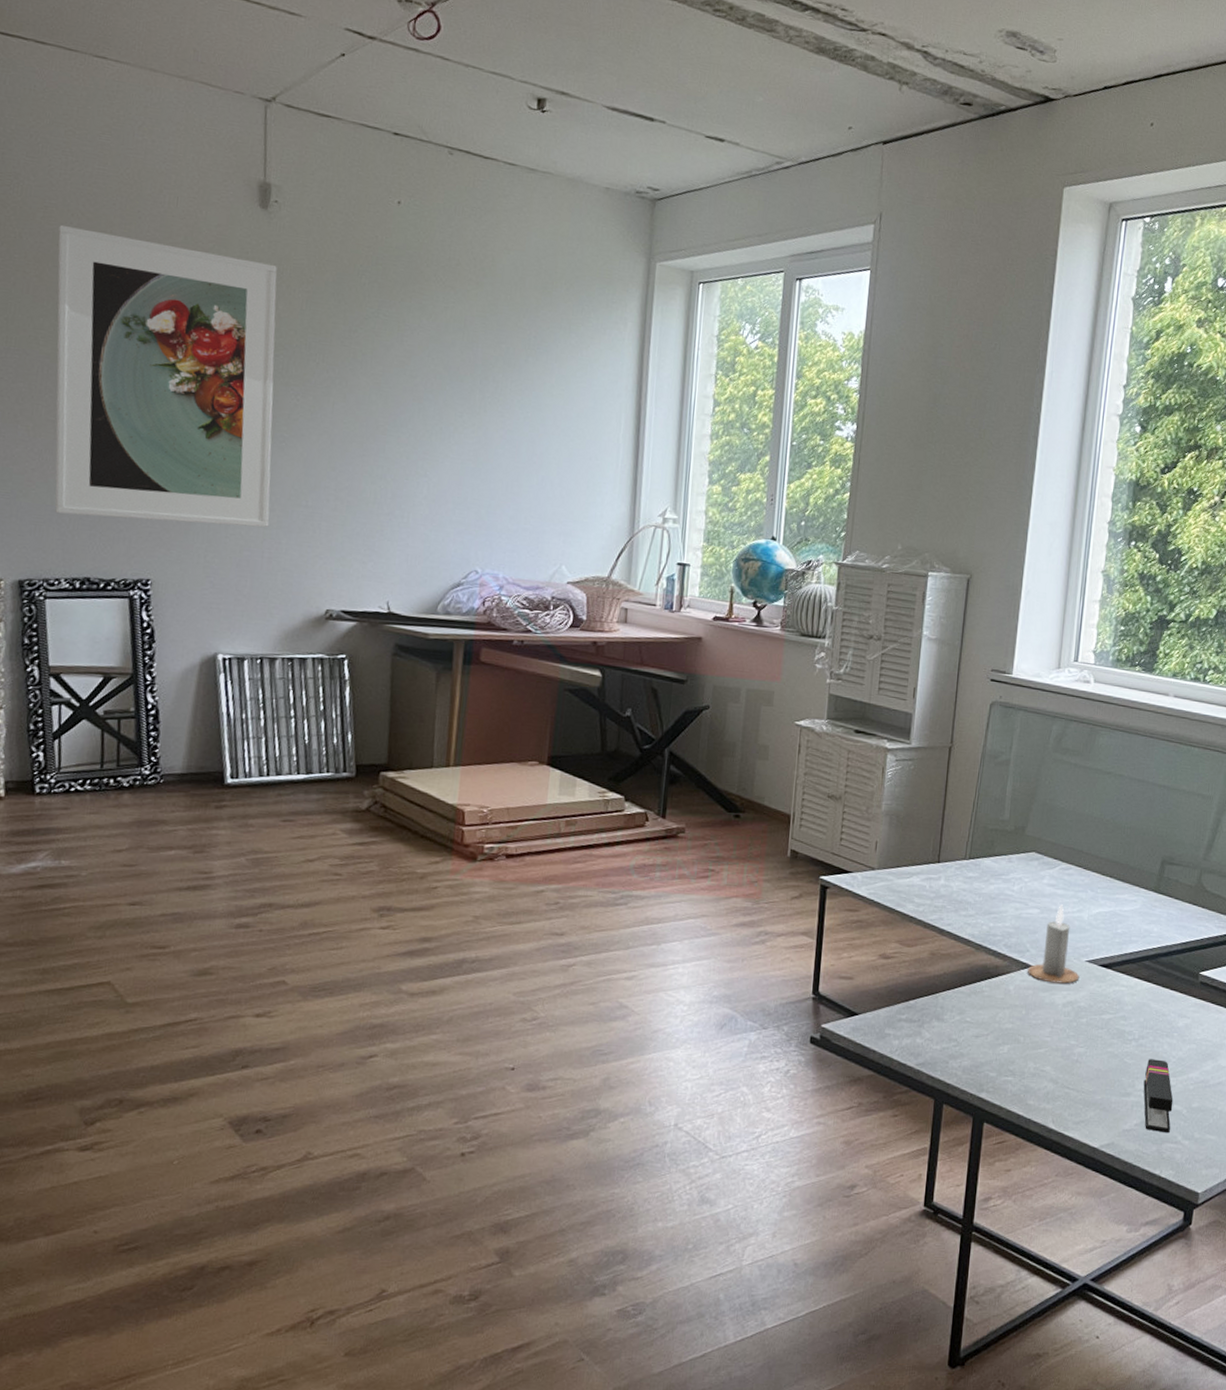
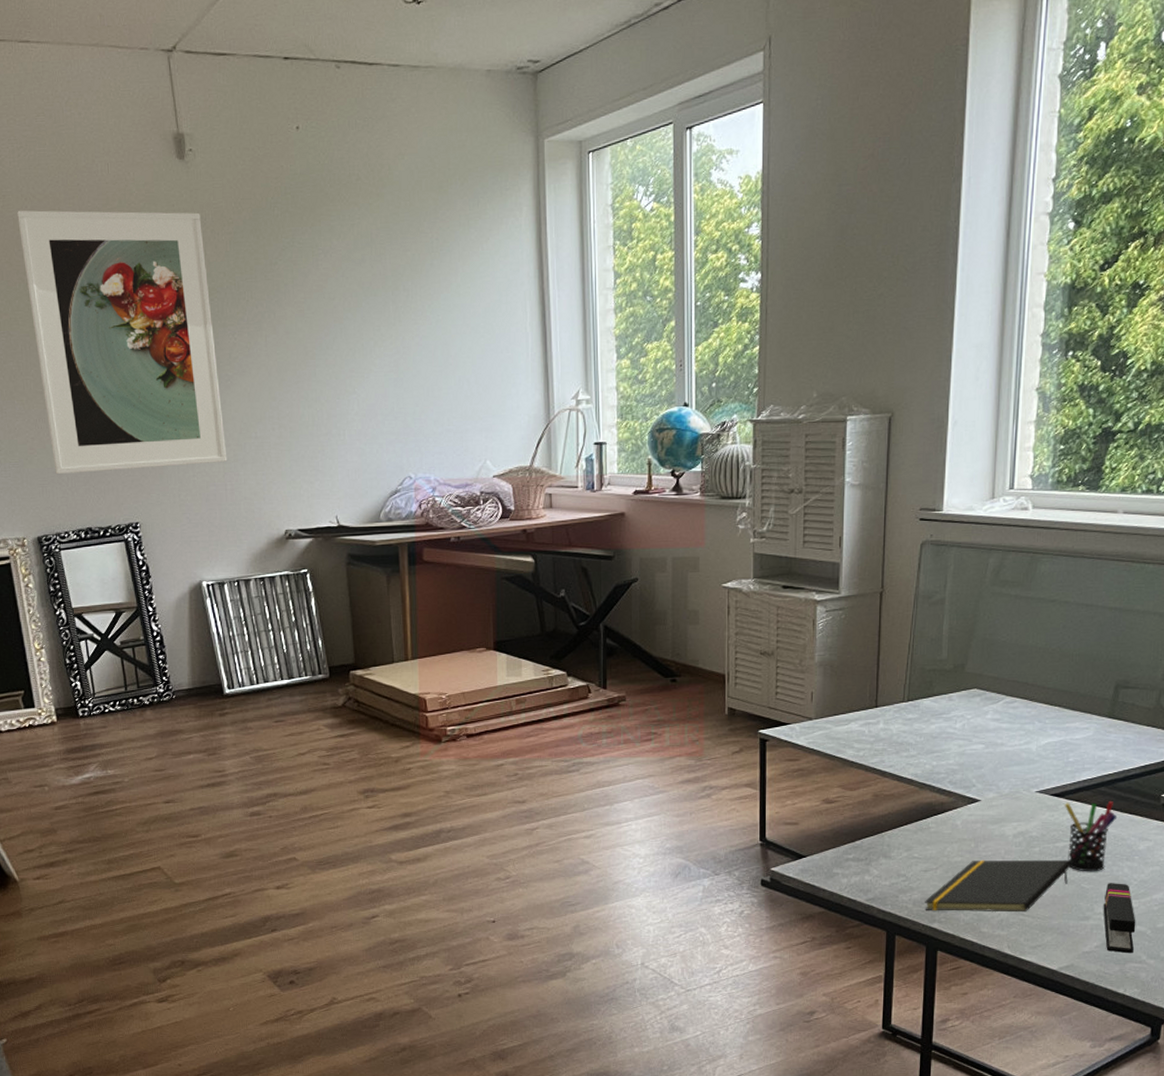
notepad: none [973,1028,1115,1086] -> present [924,859,1070,913]
candle: present [1027,904,1080,984] -> none [974,738,1030,815]
pen holder: none [1111,974,1160,1047] -> present [1064,801,1118,872]

